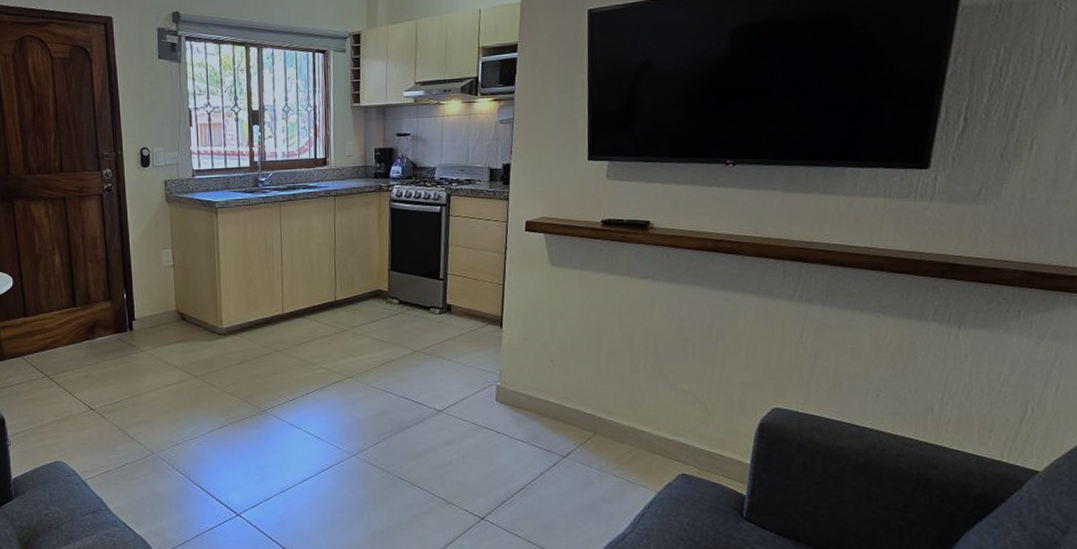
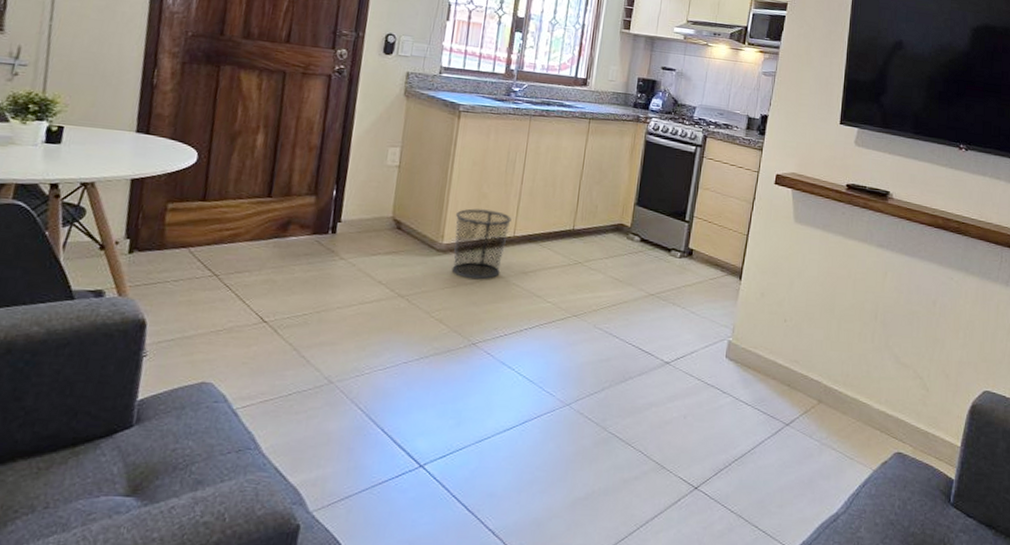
waste bin: none [228,292,278,356] -> present [451,208,512,280]

